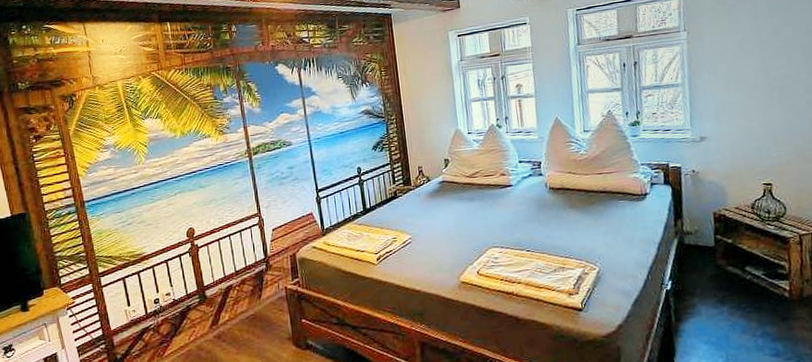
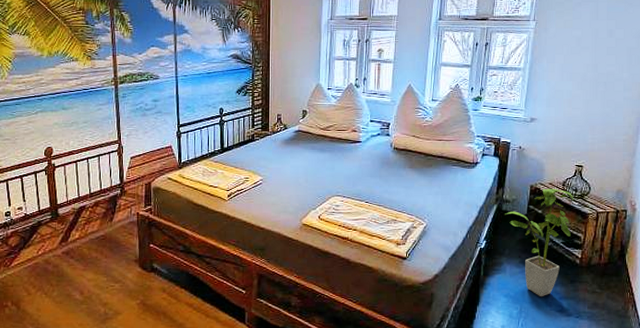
house plant: none [689,212,772,341] -> present [505,188,574,297]

